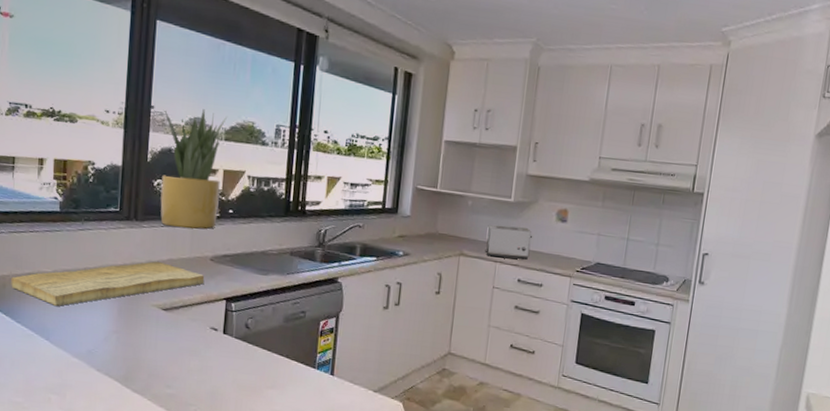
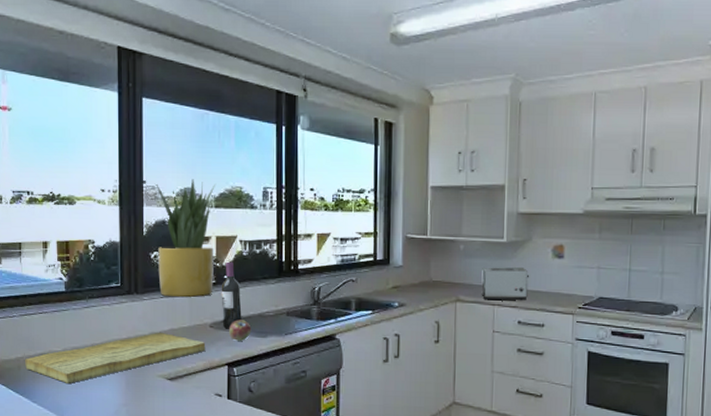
wine bottle: none [224,196,245,264] -> present [221,261,242,329]
fruit: none [229,255,253,277] -> present [228,319,252,341]

